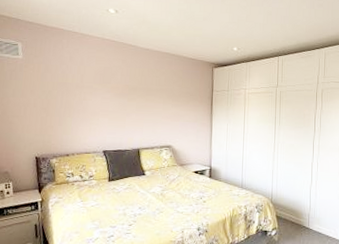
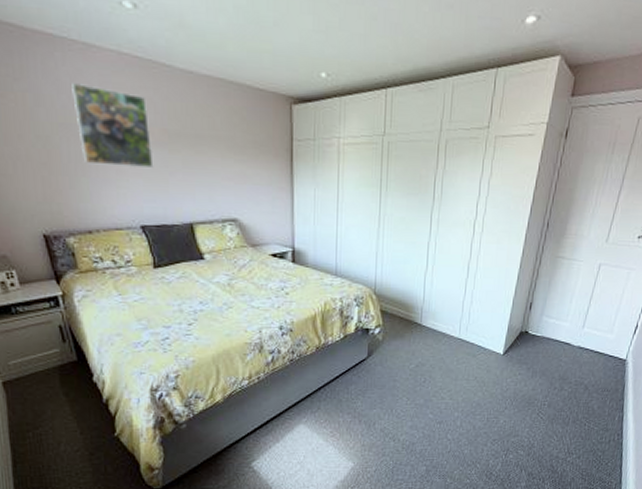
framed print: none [70,58,118,111] -> present [72,83,154,168]

